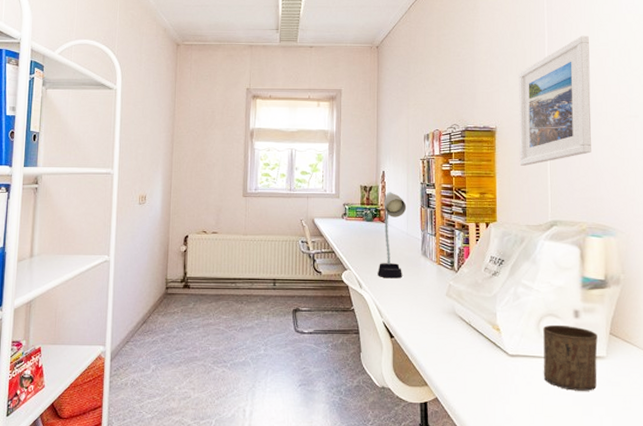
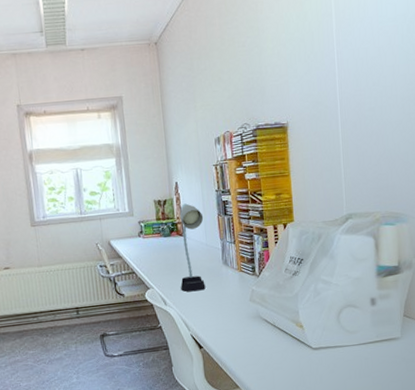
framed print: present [518,35,591,166] -> none [307,11,383,161]
cup: present [543,324,598,391] -> none [343,313,393,373]

